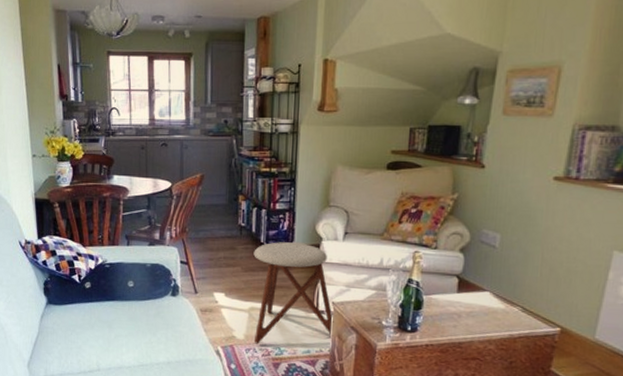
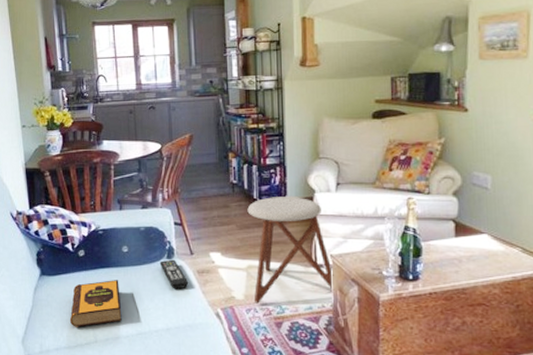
hardback book: none [74,312,125,356] -> present [69,280,122,327]
remote control: none [164,296,192,326] -> present [159,259,189,290]

